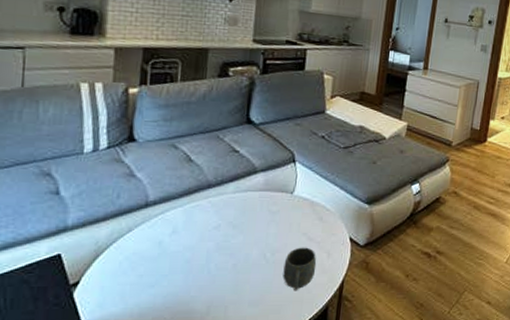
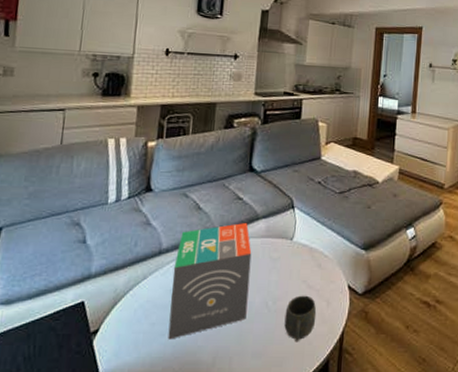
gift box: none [157,176,249,291] -> present [167,223,252,340]

